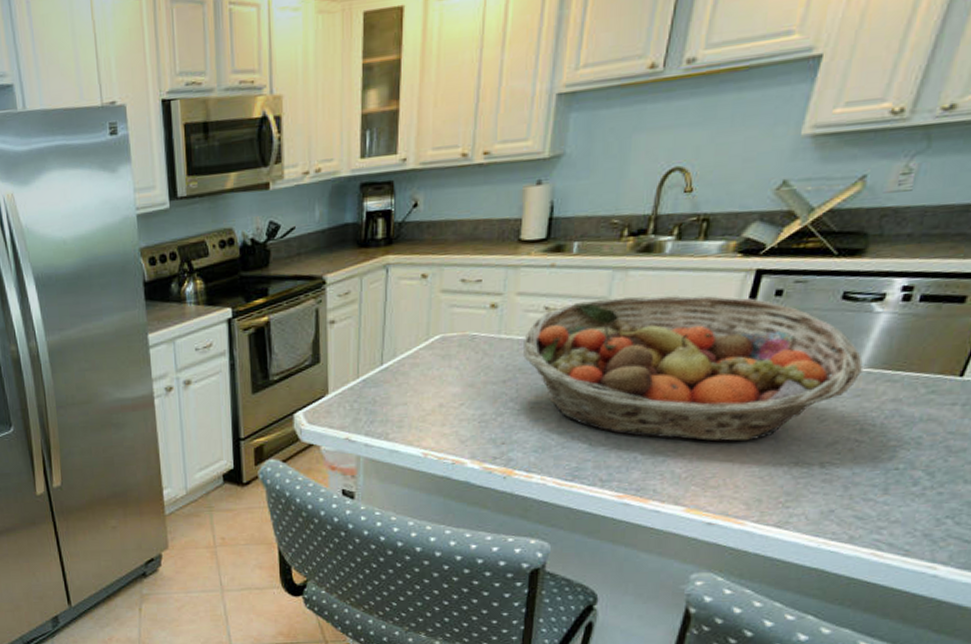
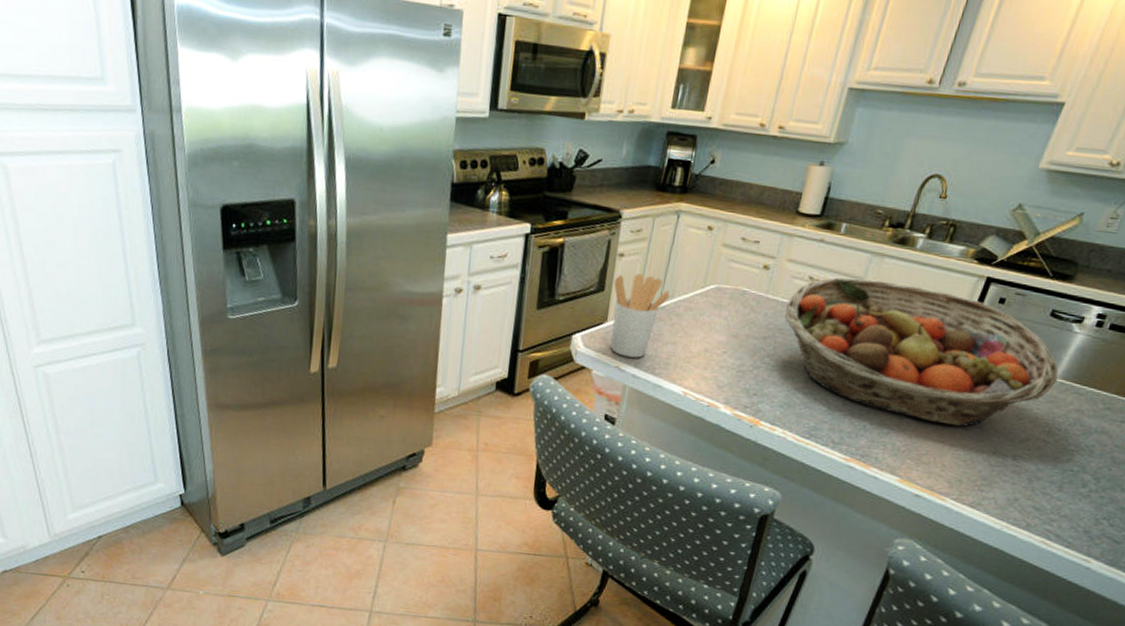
utensil holder: none [329,338,392,427] -> present [610,273,670,358]

